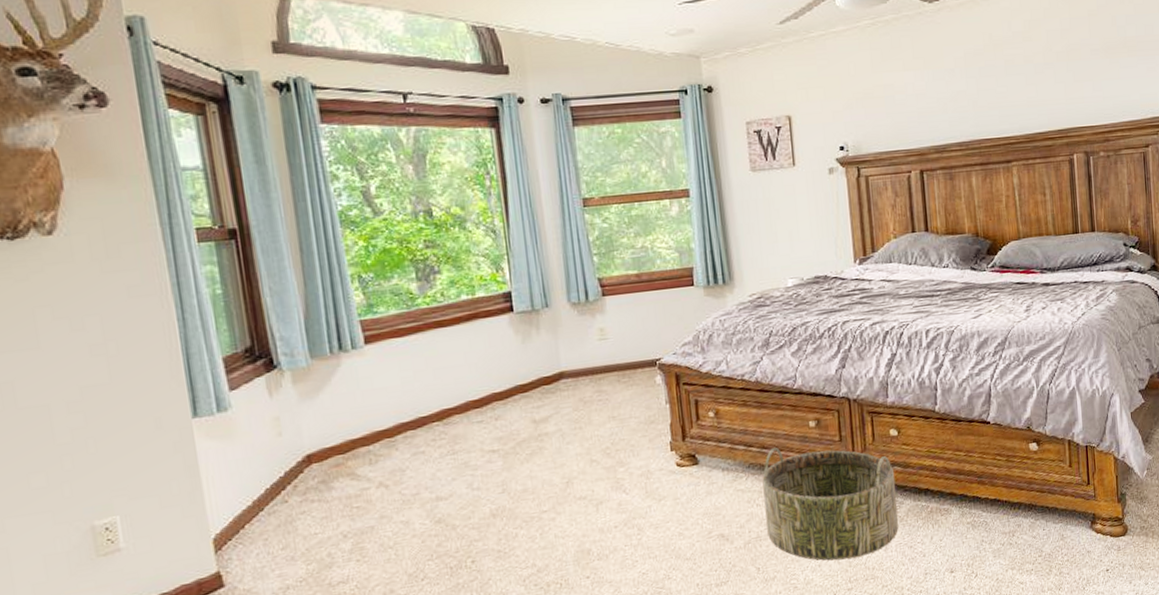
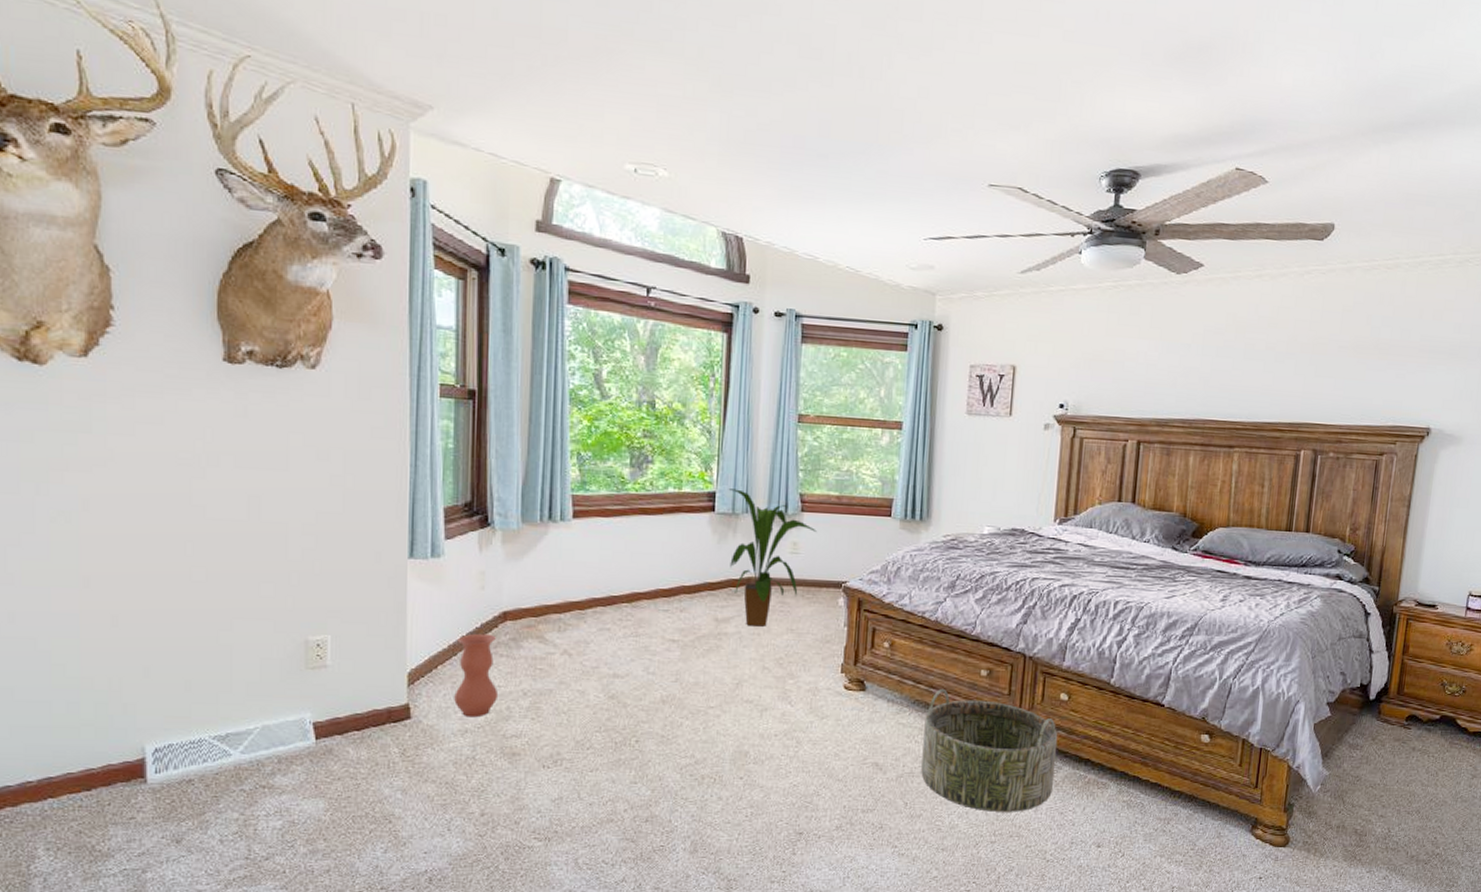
vase: none [261,481,317,573] -> present [454,633,499,718]
house plant: none [523,284,621,422] -> present [728,488,816,627]

